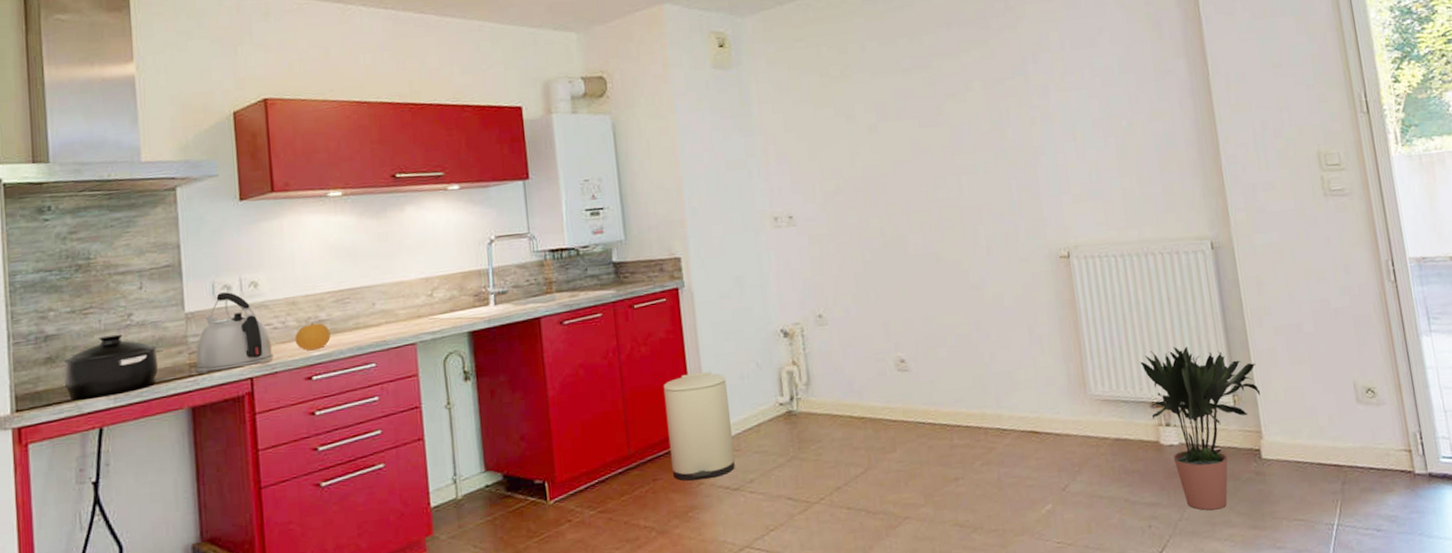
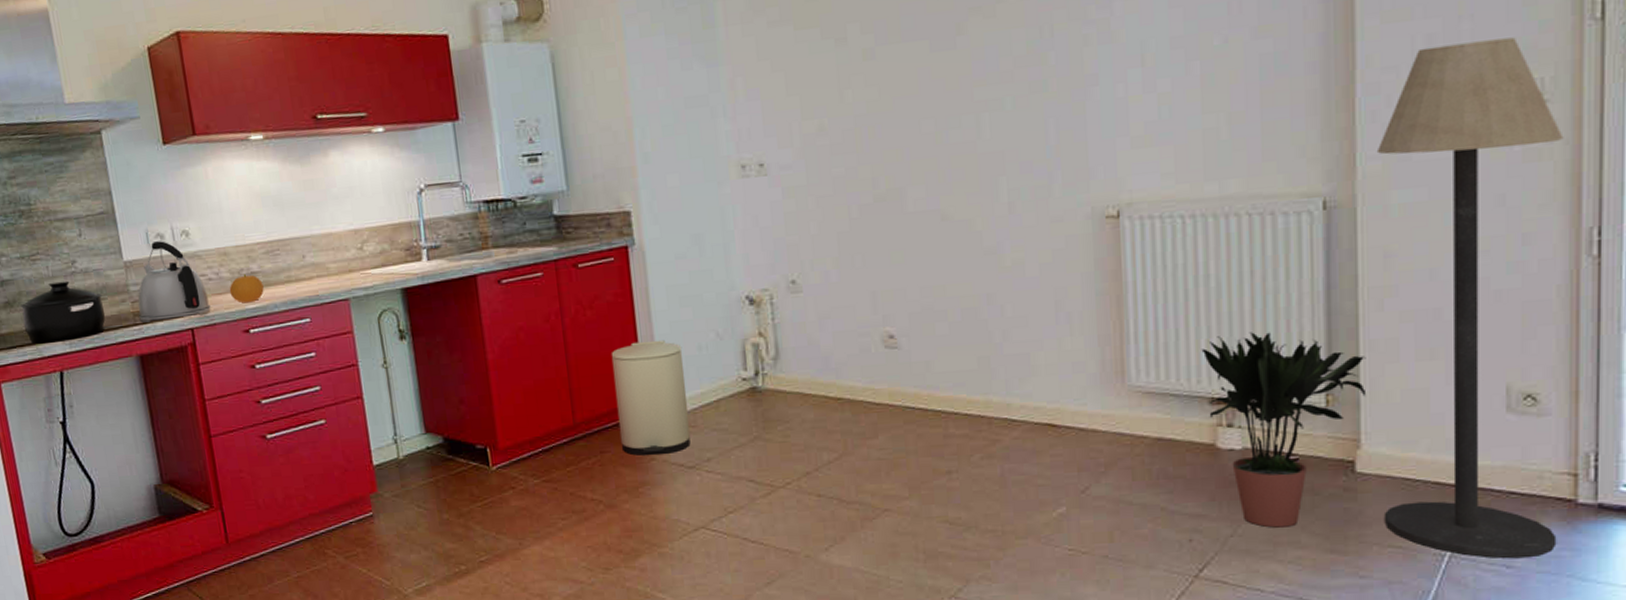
floor lamp: none [1241,124,1408,524] -> present [1376,37,1564,559]

